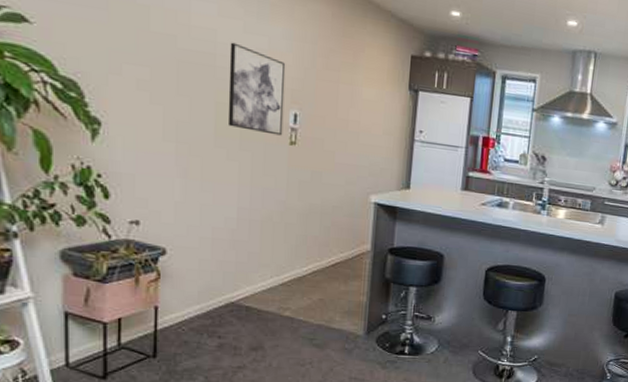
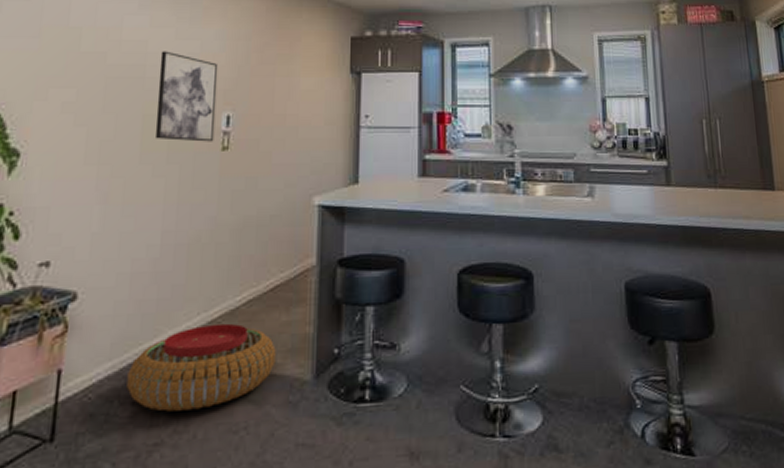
pouf: none [213,286,336,347] -> present [127,323,276,412]

